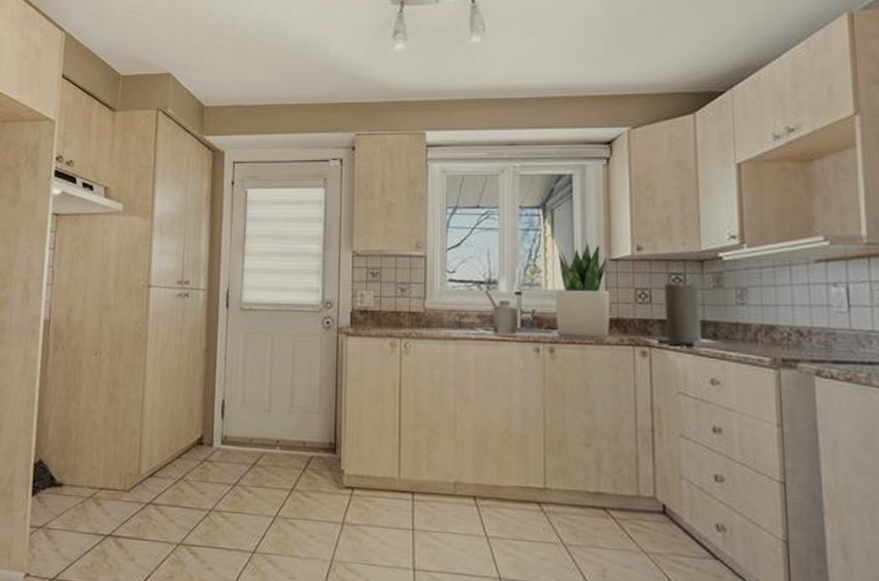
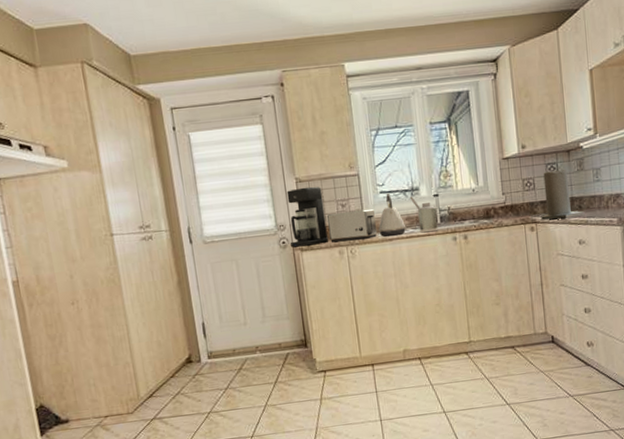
coffee maker: none [334,262,381,332] -> present [286,186,329,249]
toaster: none [381,297,440,335] -> present [326,209,378,244]
kettle: none [442,282,477,336] -> present [378,193,406,238]
planter: present [556,242,611,342] -> none [464,147,507,227]

